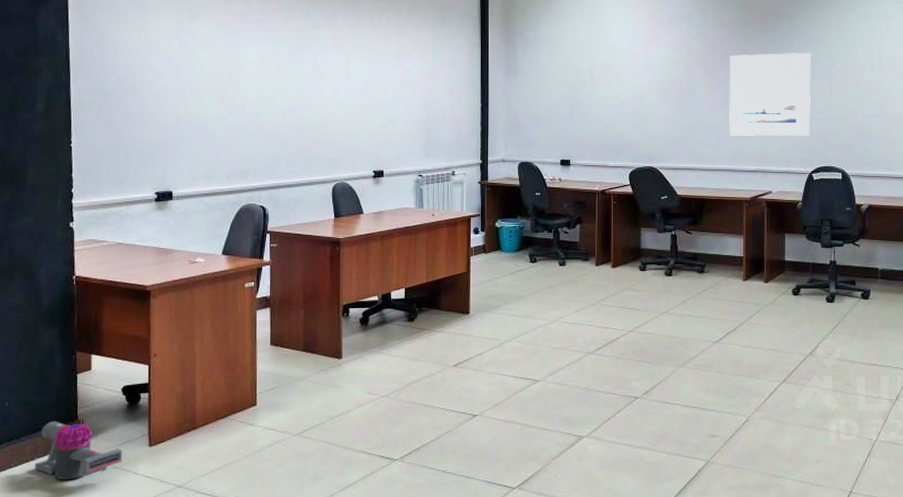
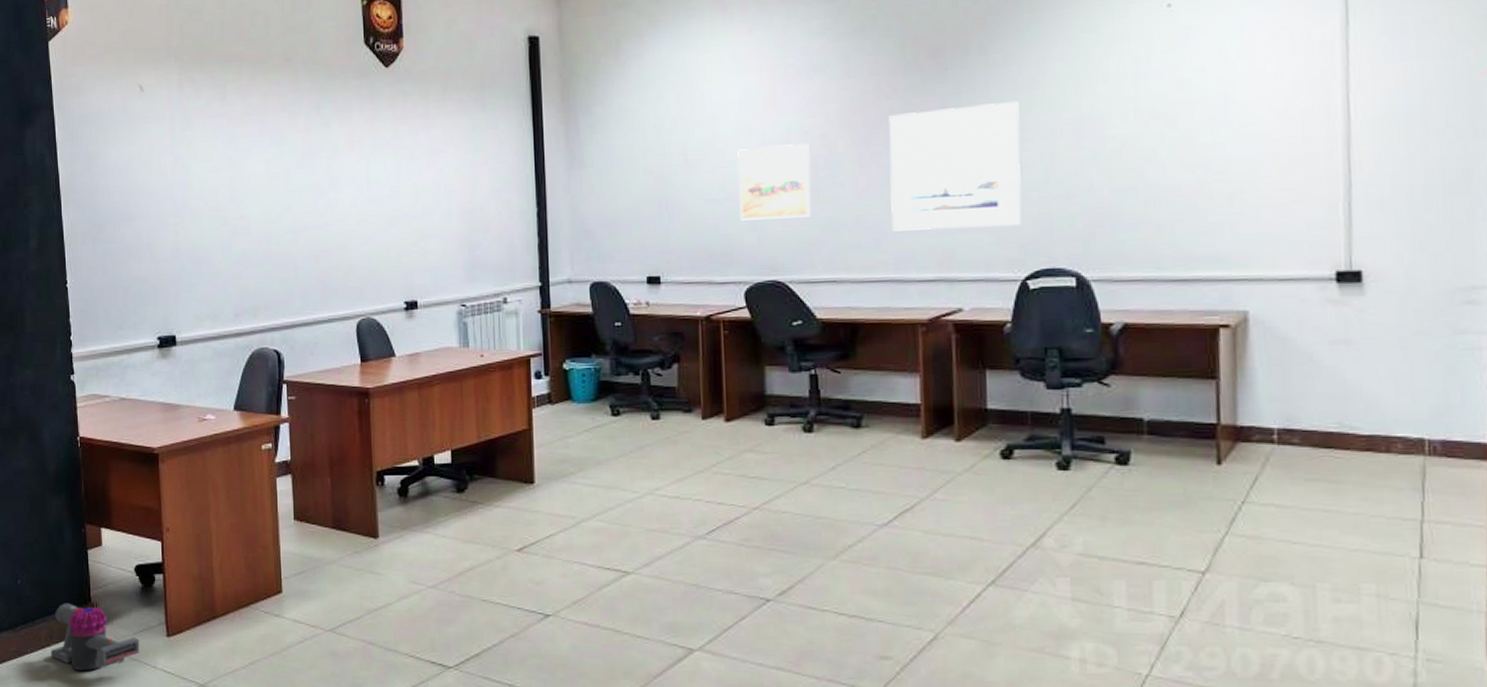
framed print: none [628,70,677,123] -> present [737,143,811,221]

